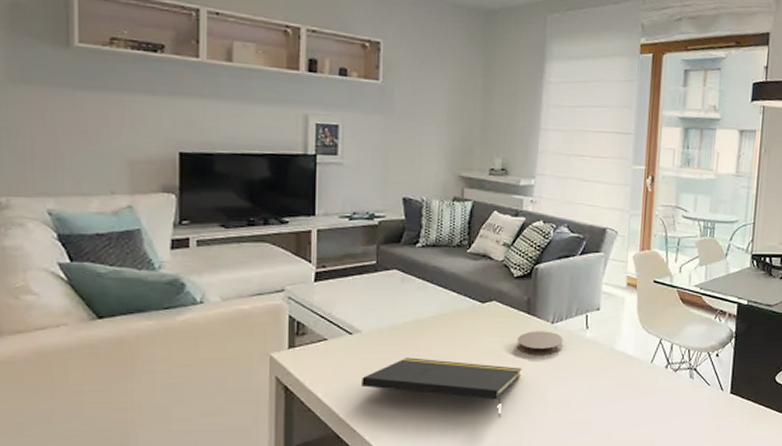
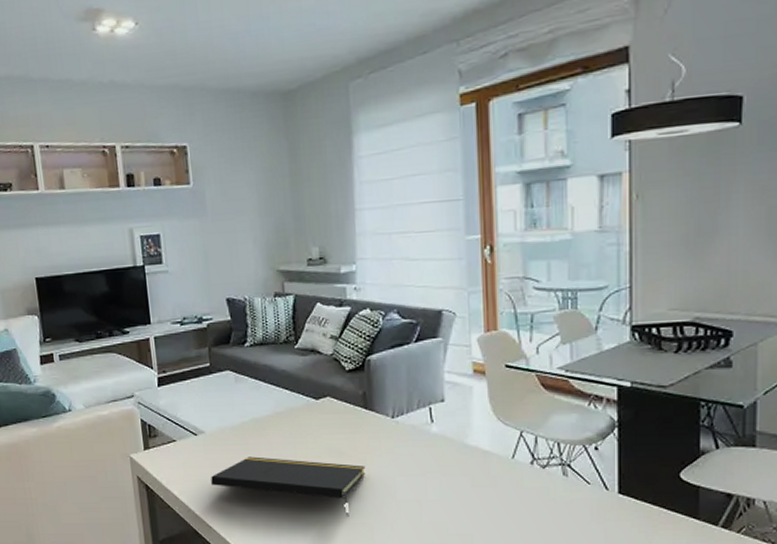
coaster: present [516,331,564,356] -> none [356,426,408,453]

